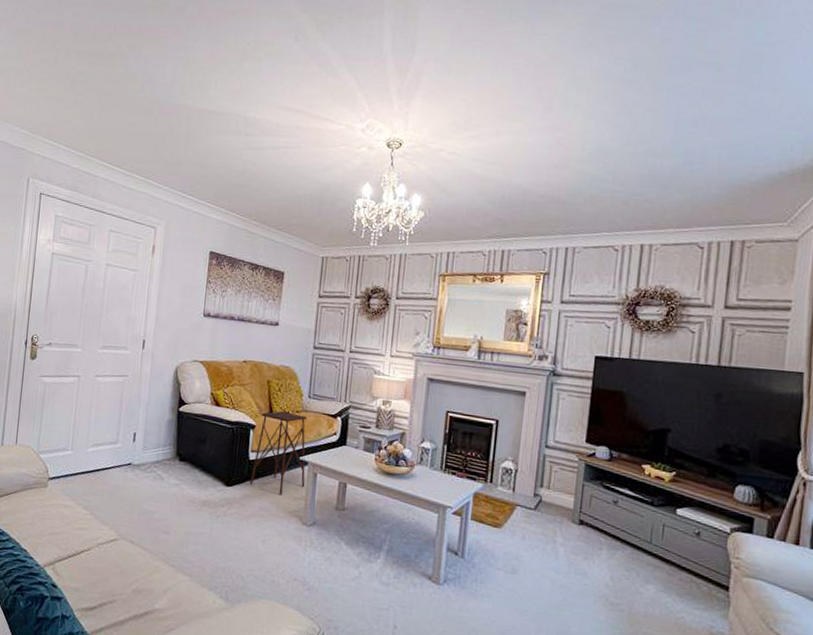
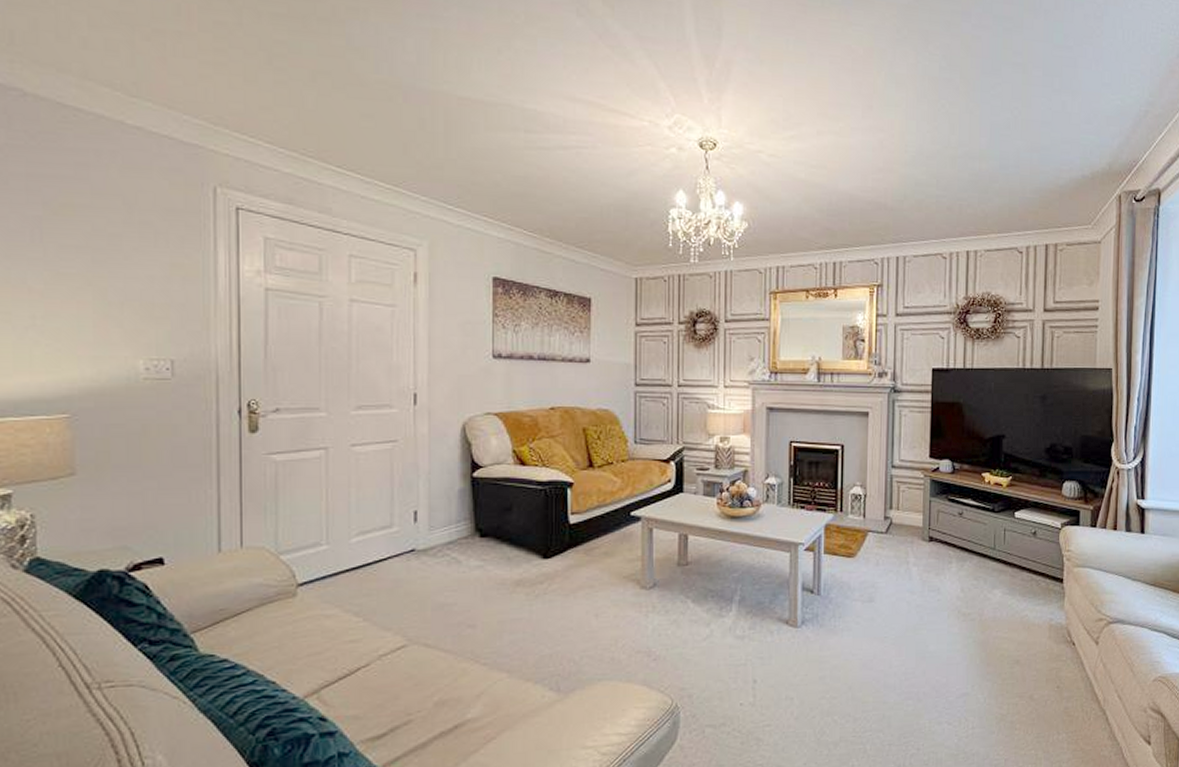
side table: present [250,411,307,495] -> none [574,463,640,560]

